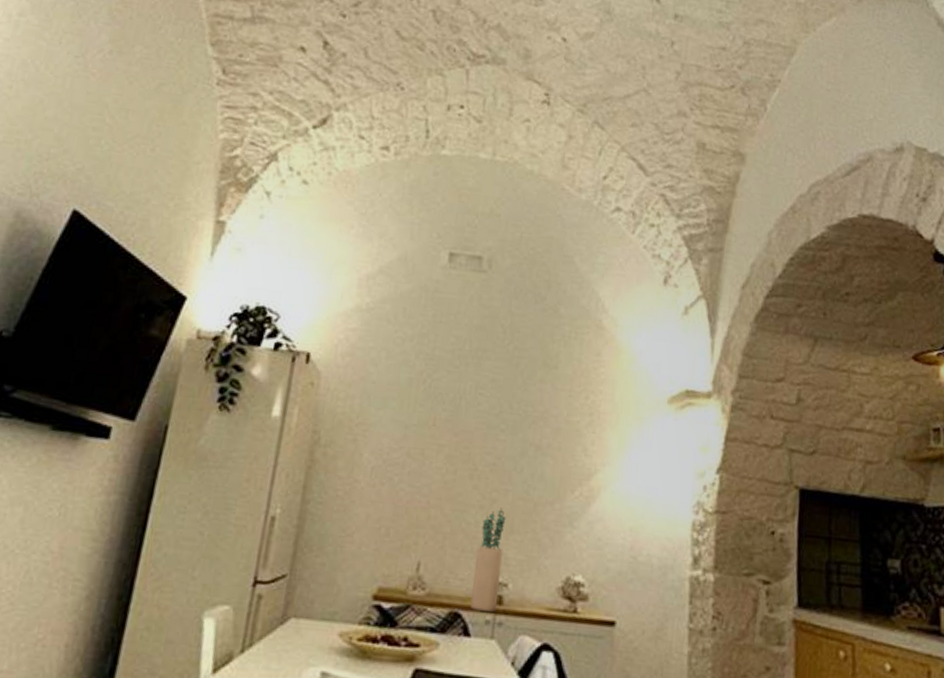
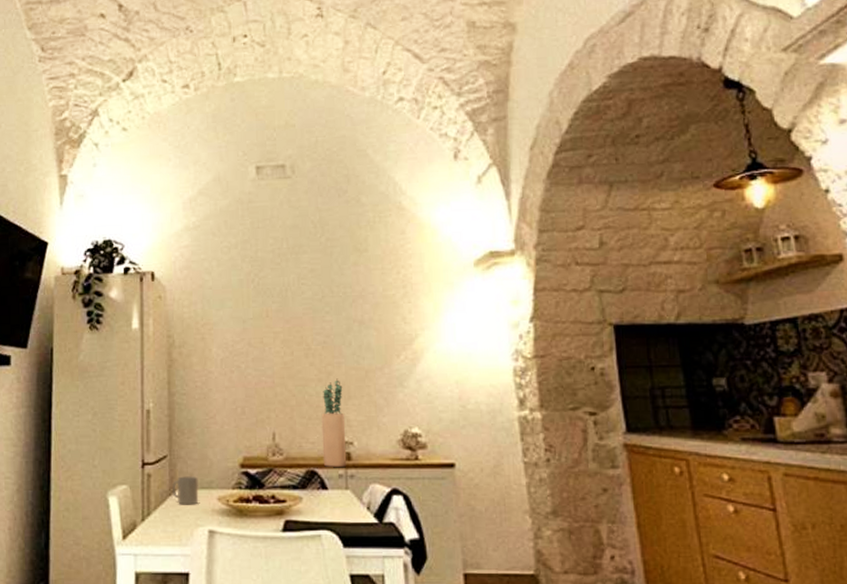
cup: none [285,602,320,639] -> present [172,476,199,505]

